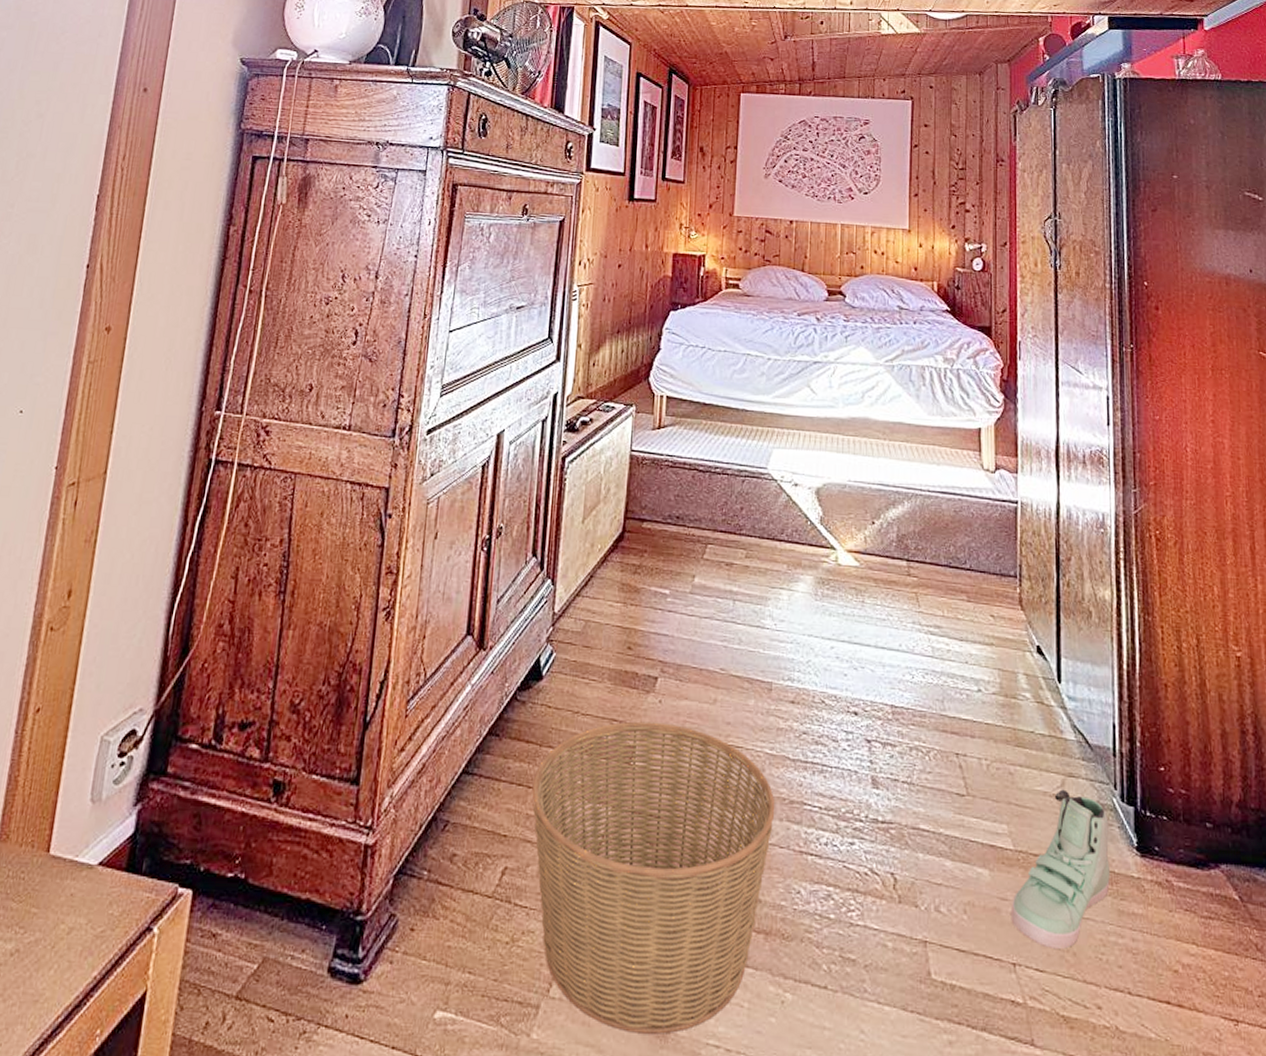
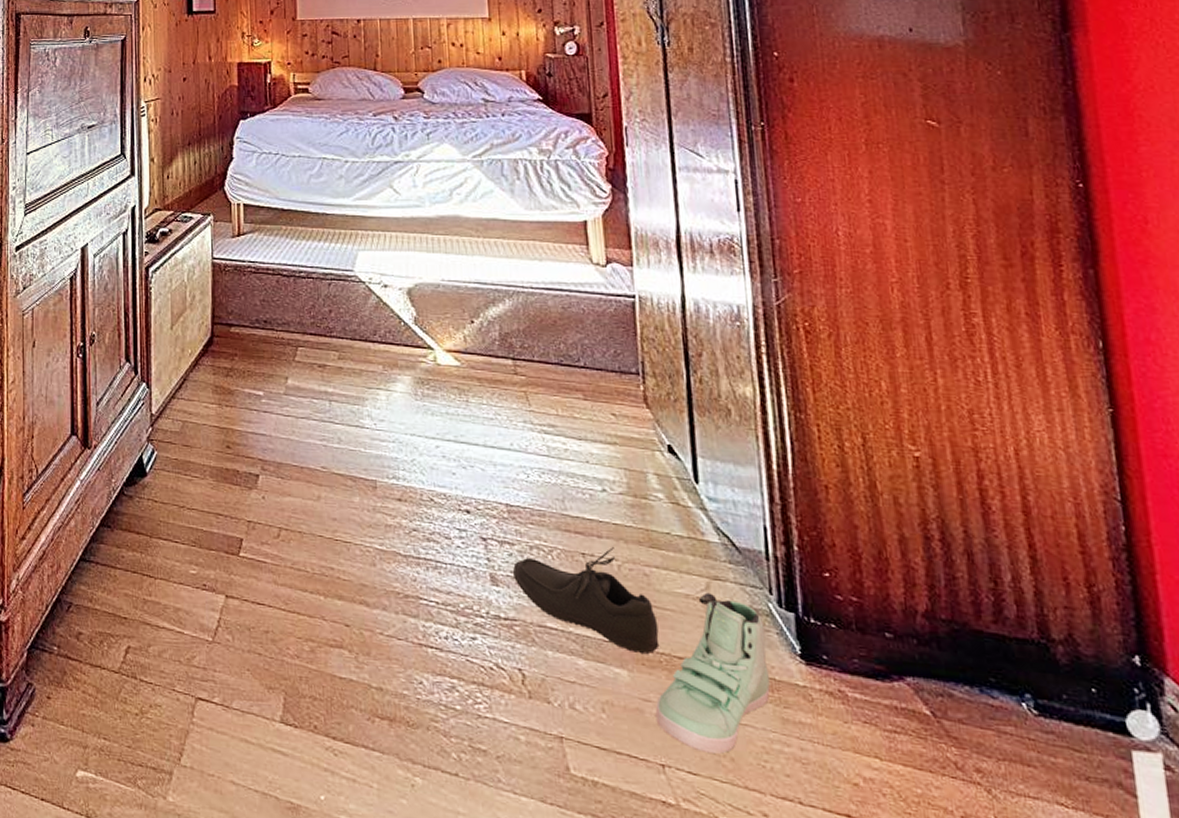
basket: present [532,721,775,1034] -> none [146,516,390,807]
arctic: none [892,745,1018,853] -> present [512,546,660,655]

